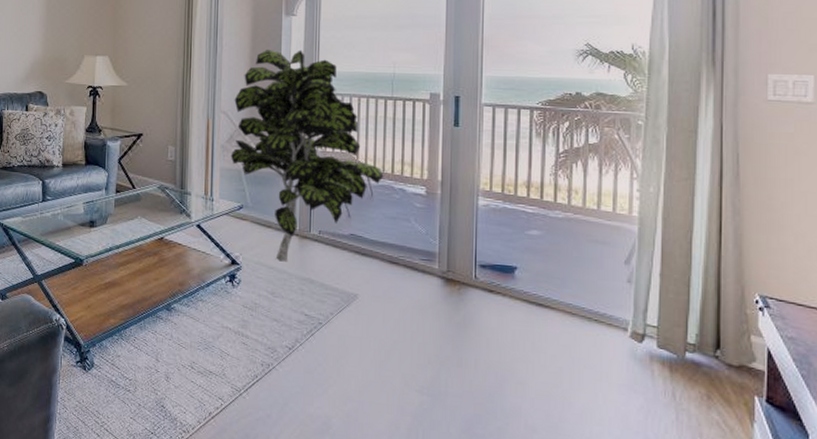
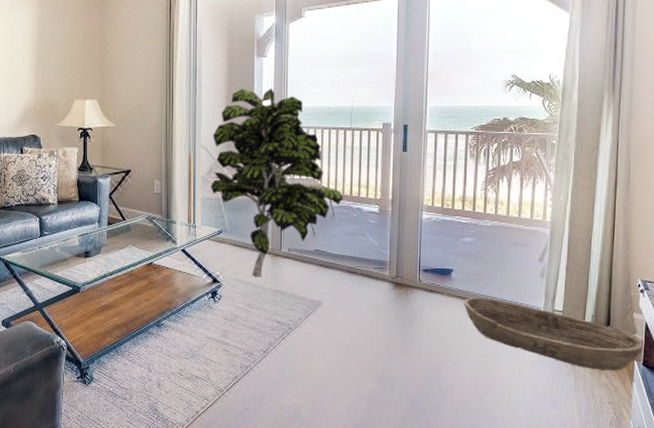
basket: none [531,302,767,407] -> present [464,298,644,371]

